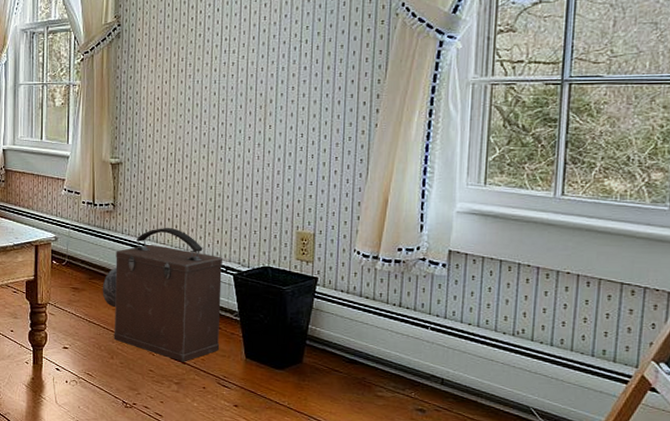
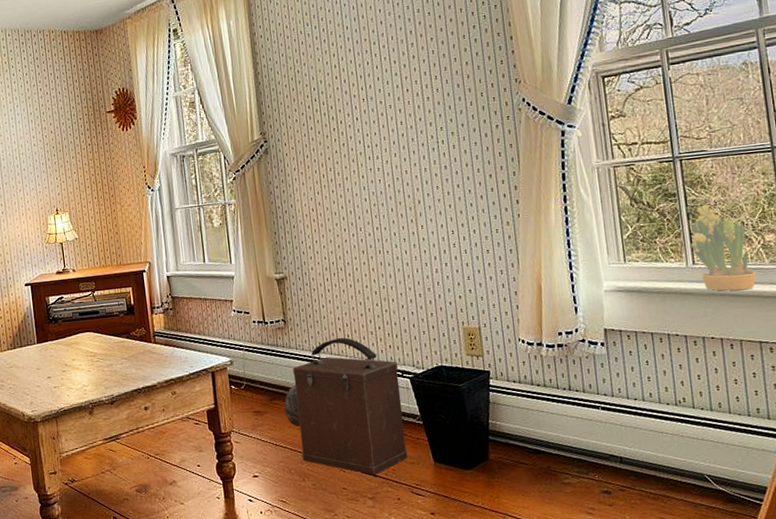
potted flower: none [563,134,633,228] -> present [691,204,757,291]

